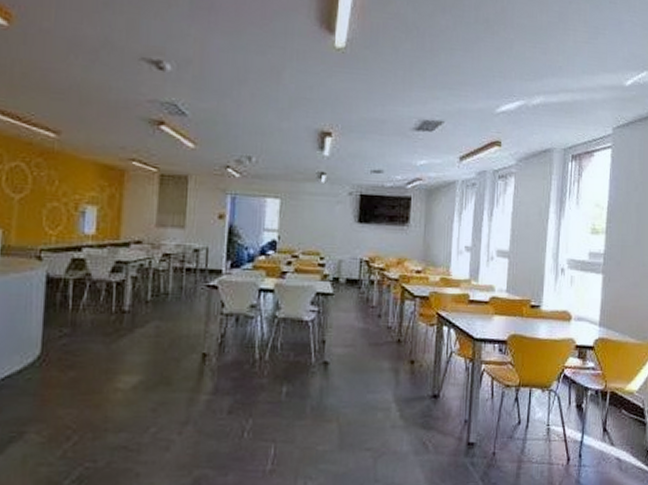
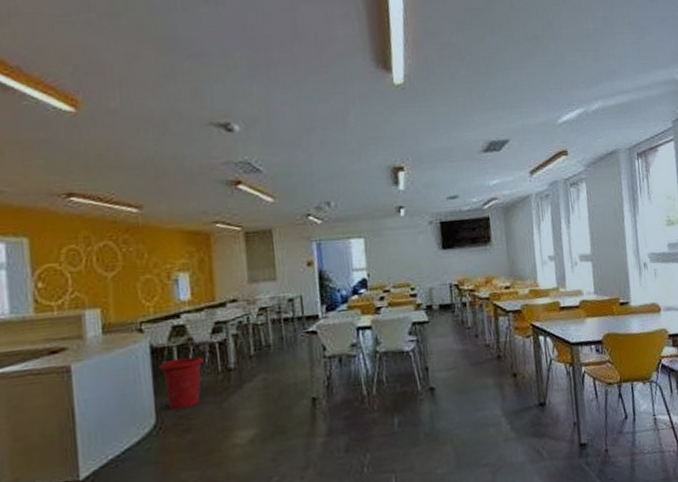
waste bin: none [52,293,99,344] -> present [158,356,204,410]

